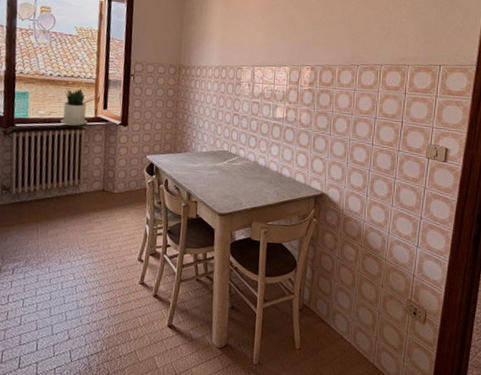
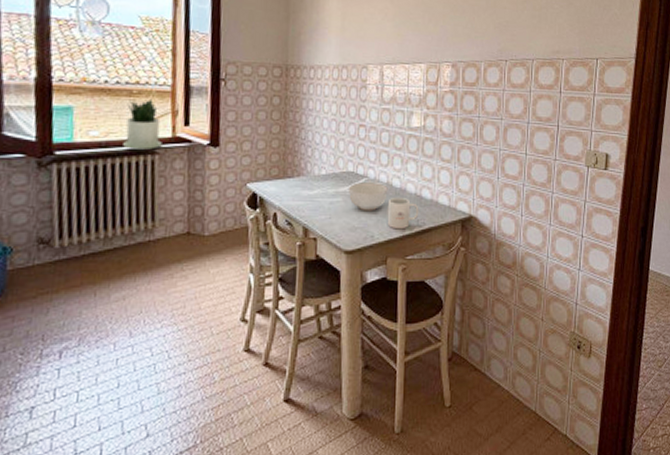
bowl: none [223,160,255,184] -> present [349,182,388,211]
mug: none [253,173,280,200] -> present [387,196,419,230]

